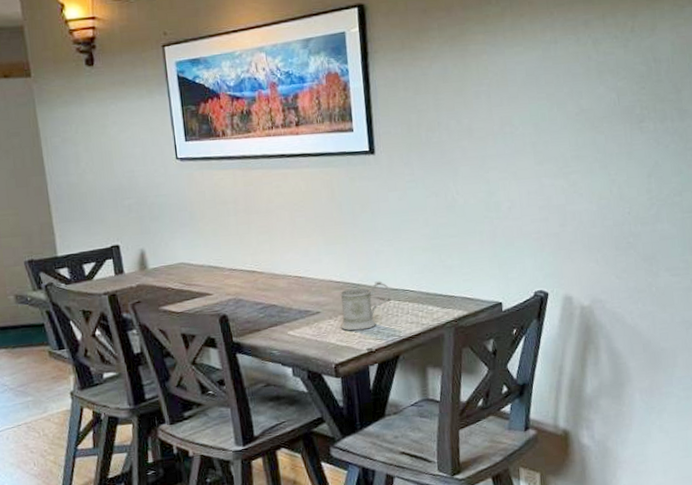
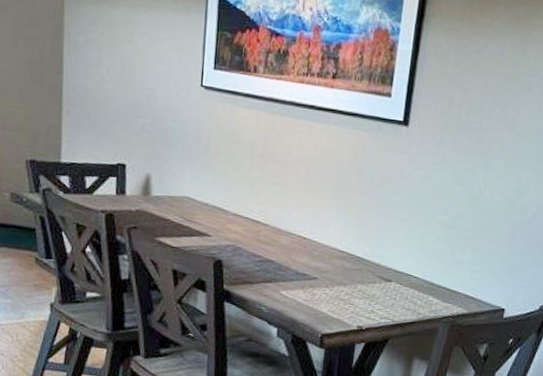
mug: present [340,281,391,331] -> none [334,259,394,306]

